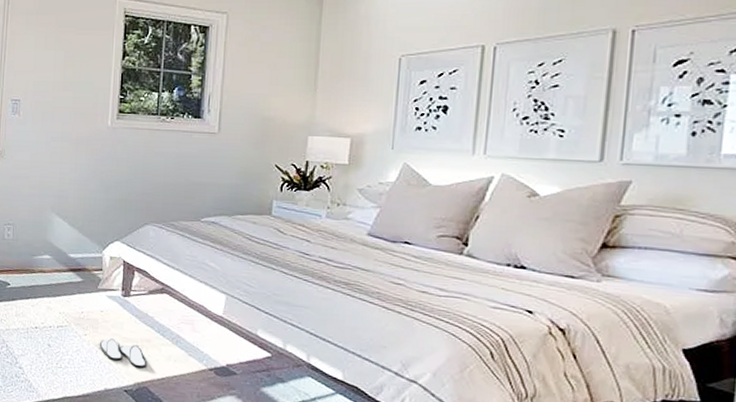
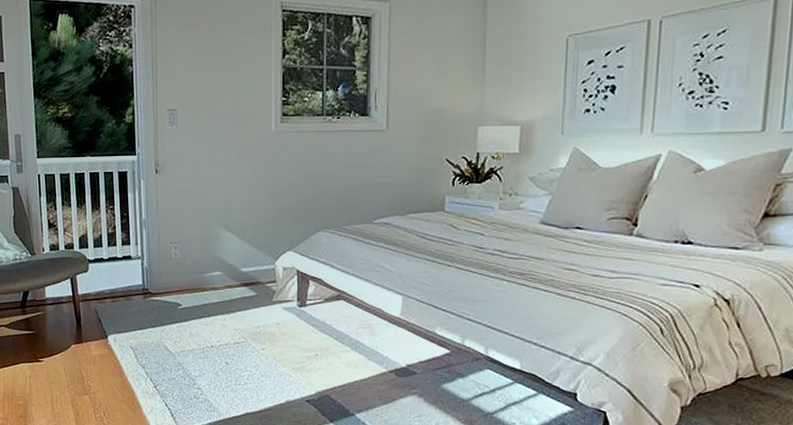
slippers: present [99,338,148,369] -> none [277,350,328,377]

